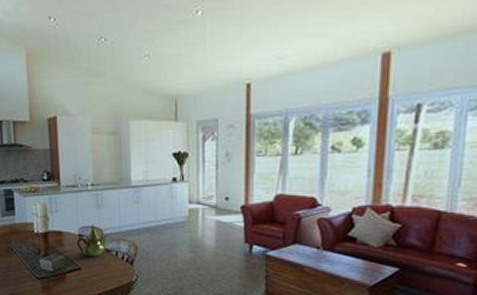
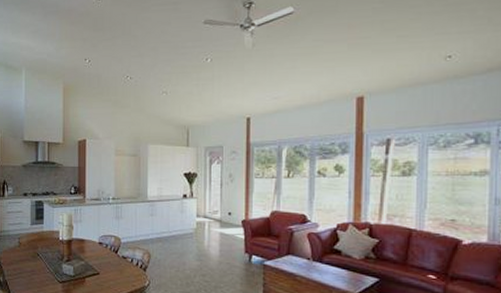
teapot: present [76,224,108,257] -> none [97,233,125,263]

